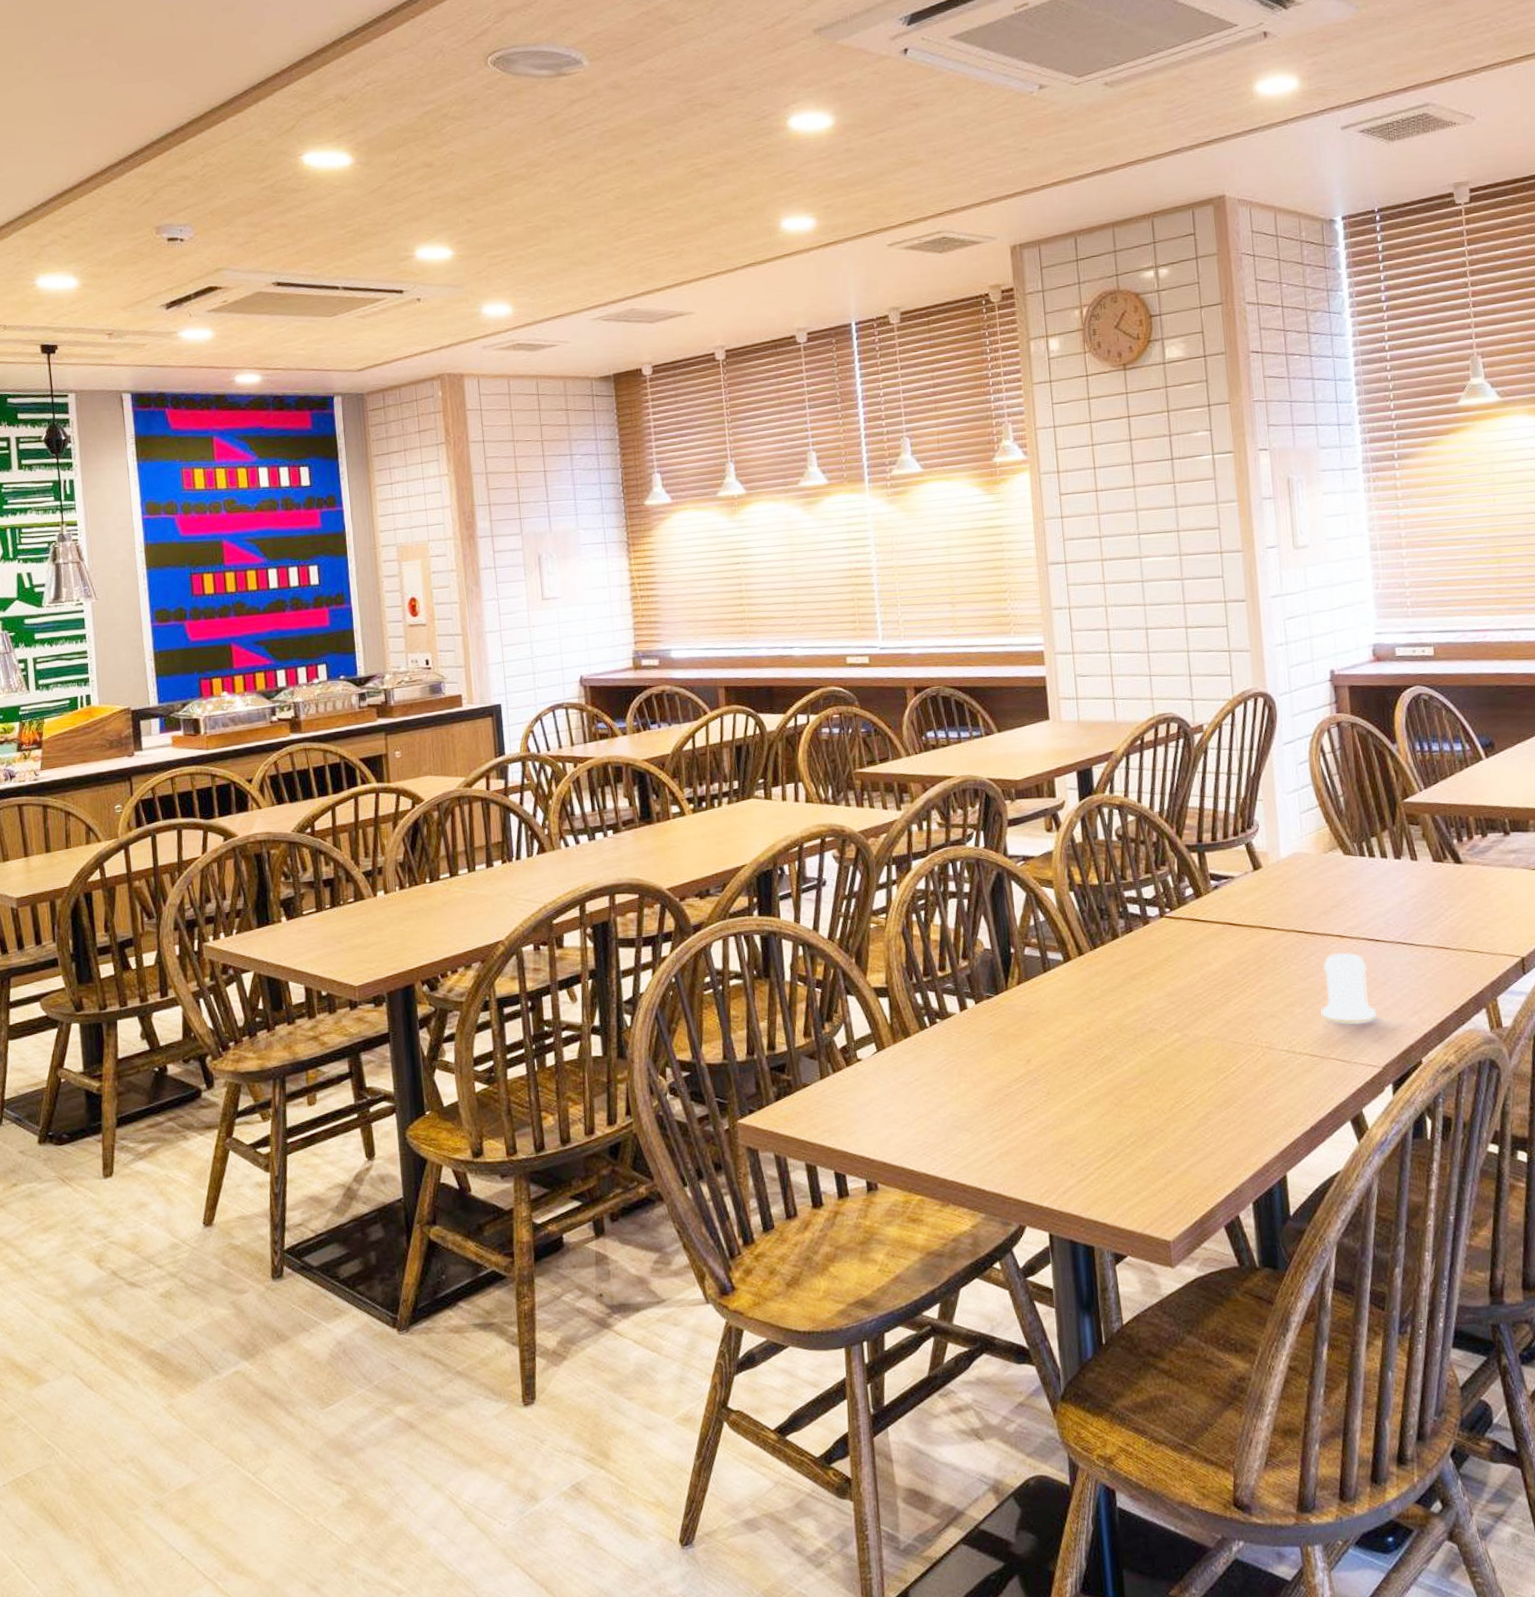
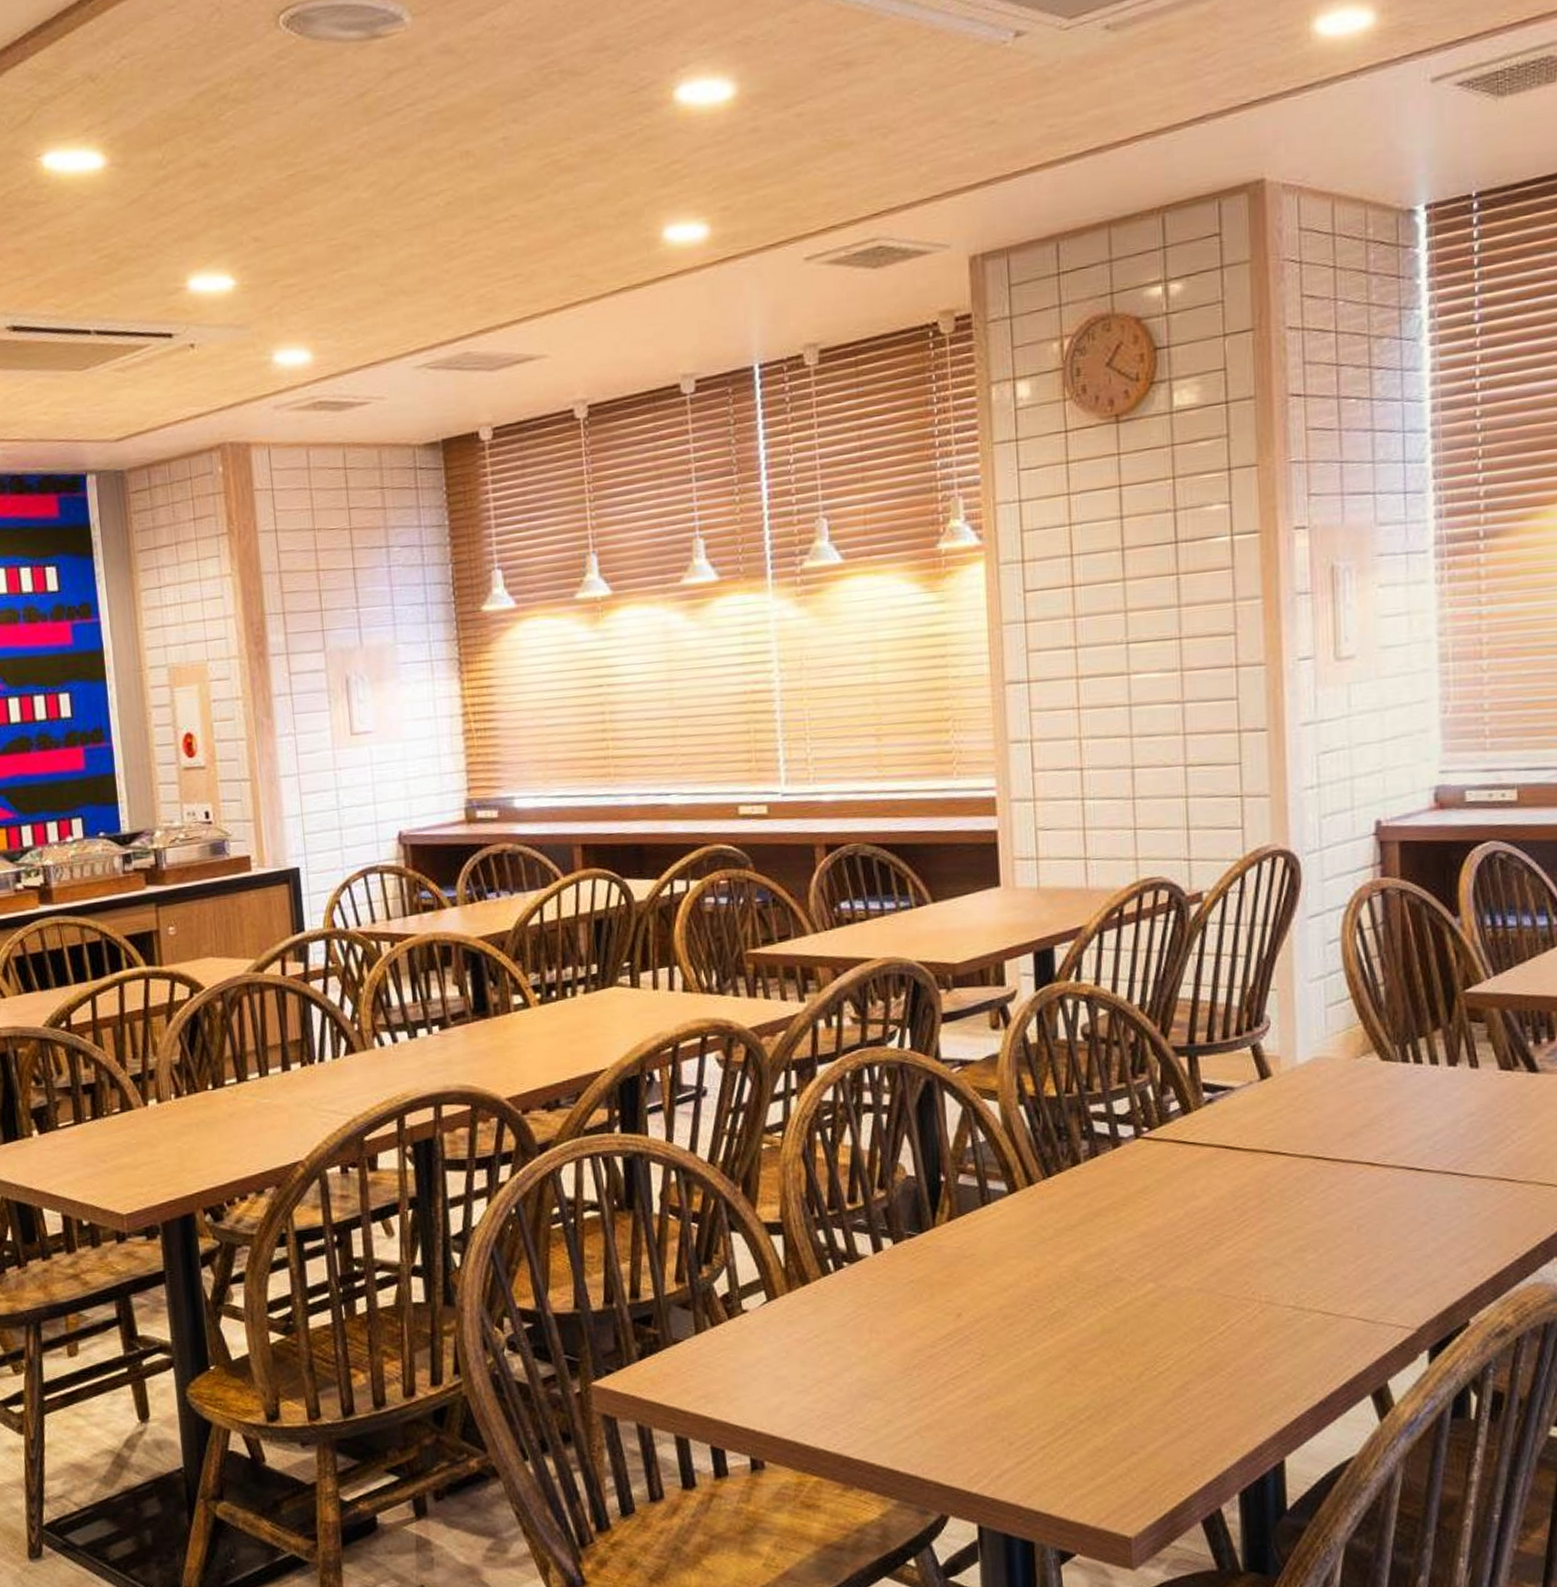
salt shaker: present [1321,952,1376,1022] -> none [1340,1184,1412,1272]

